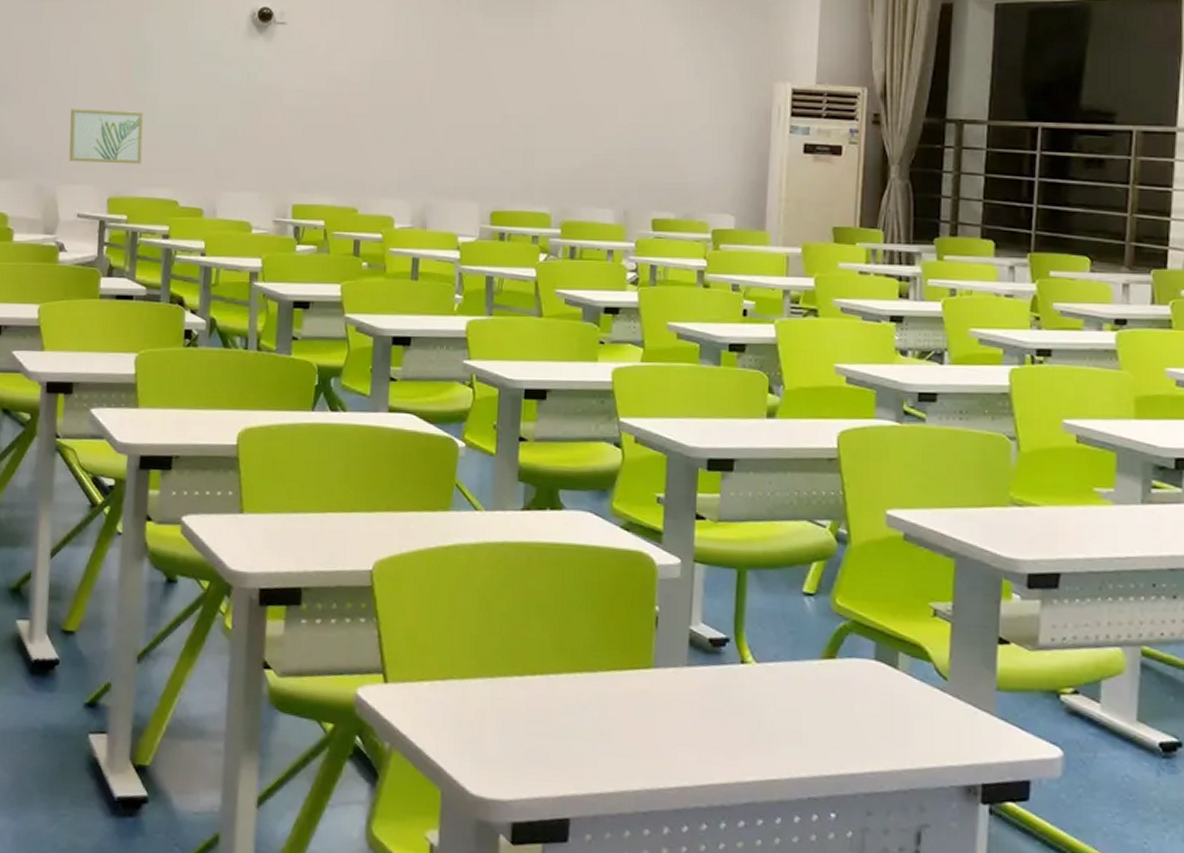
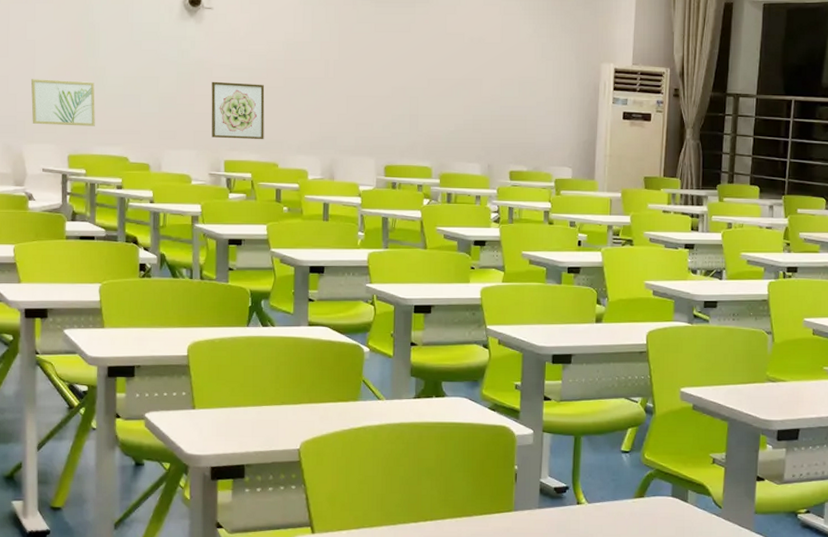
wall art: none [278,109,345,180] -> present [211,81,265,140]

